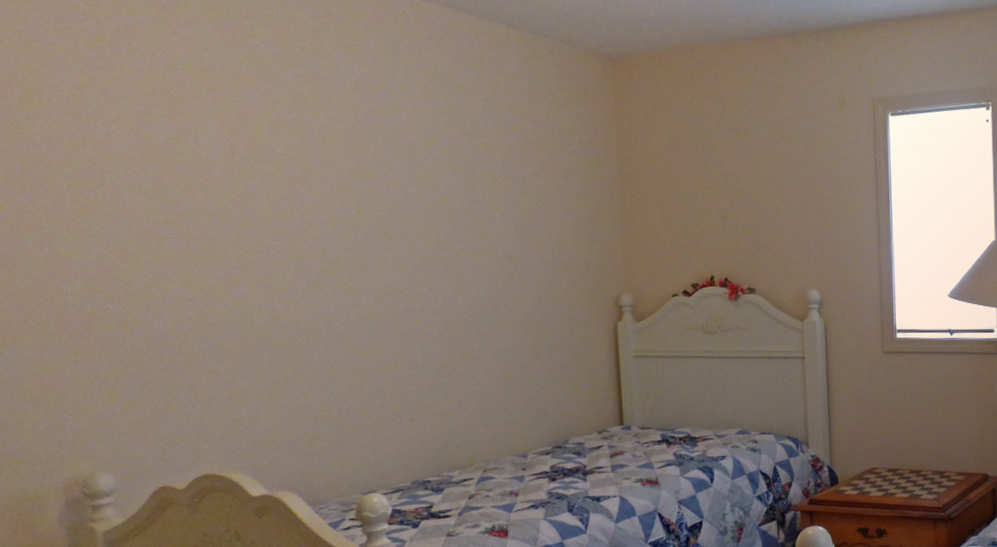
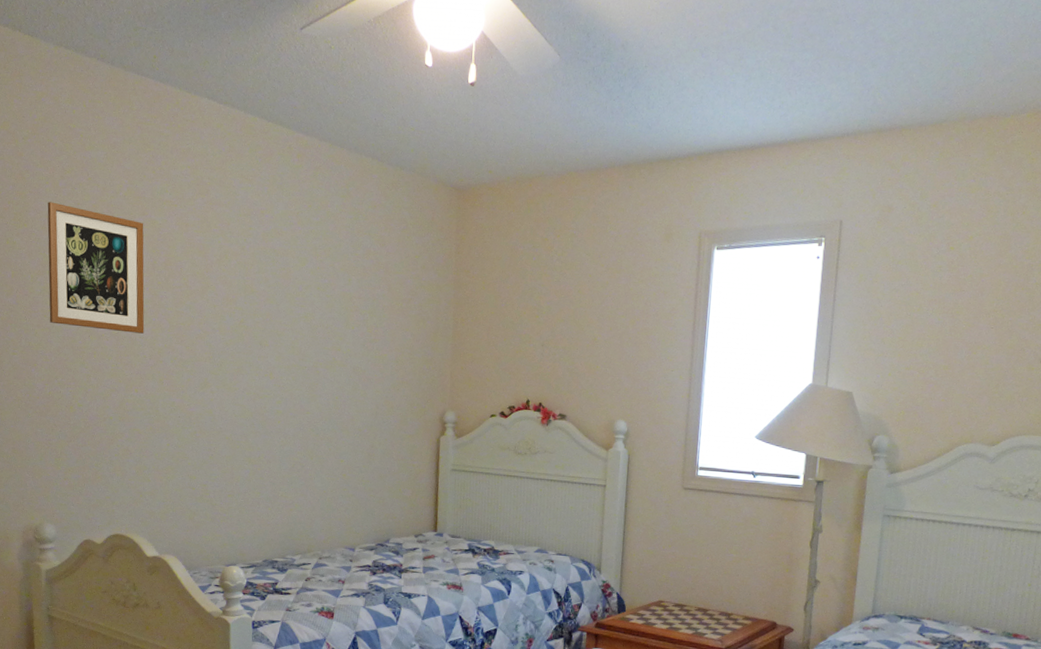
picture frame: none [70,77,226,231] -> present [47,202,145,334]

